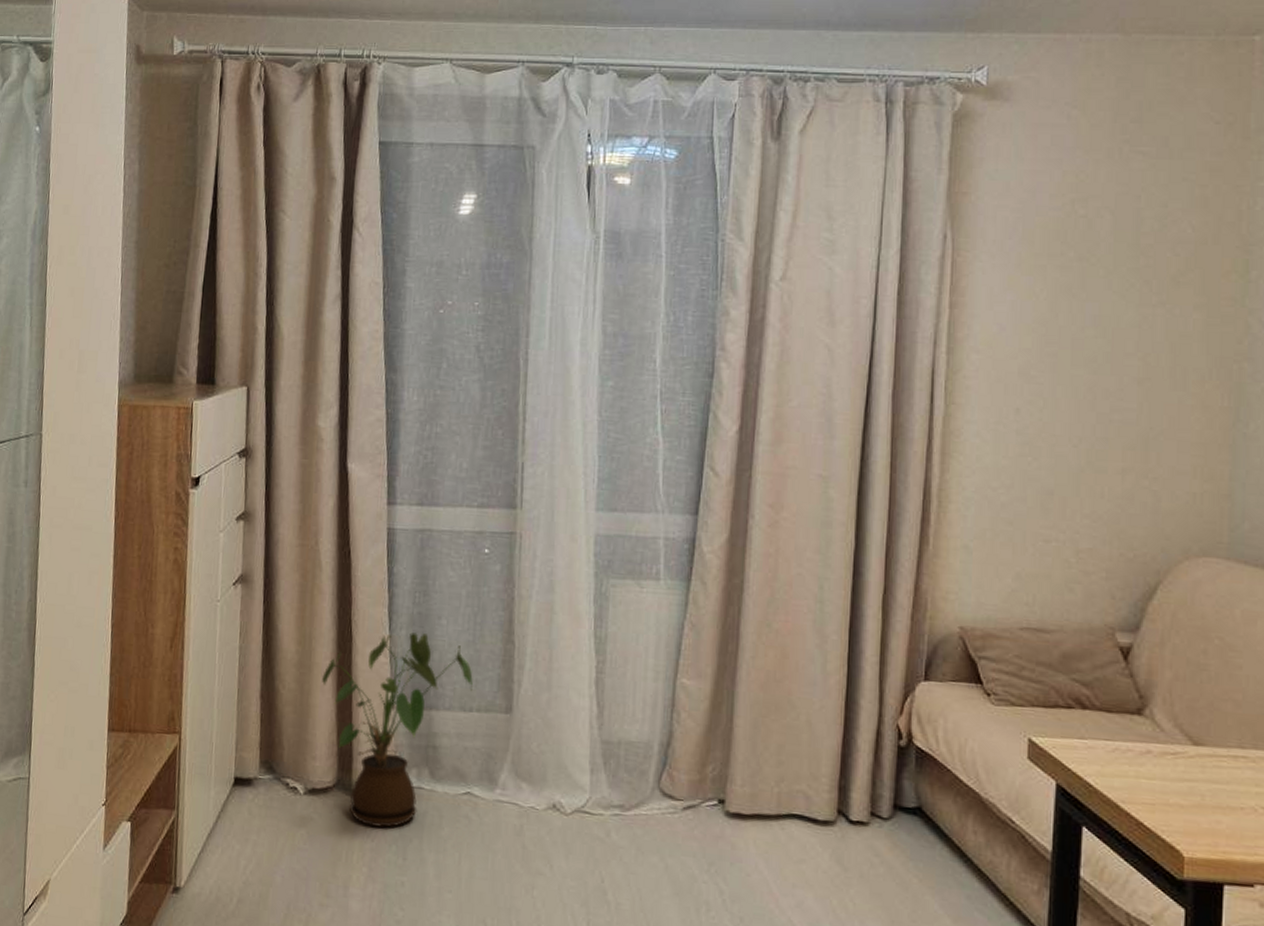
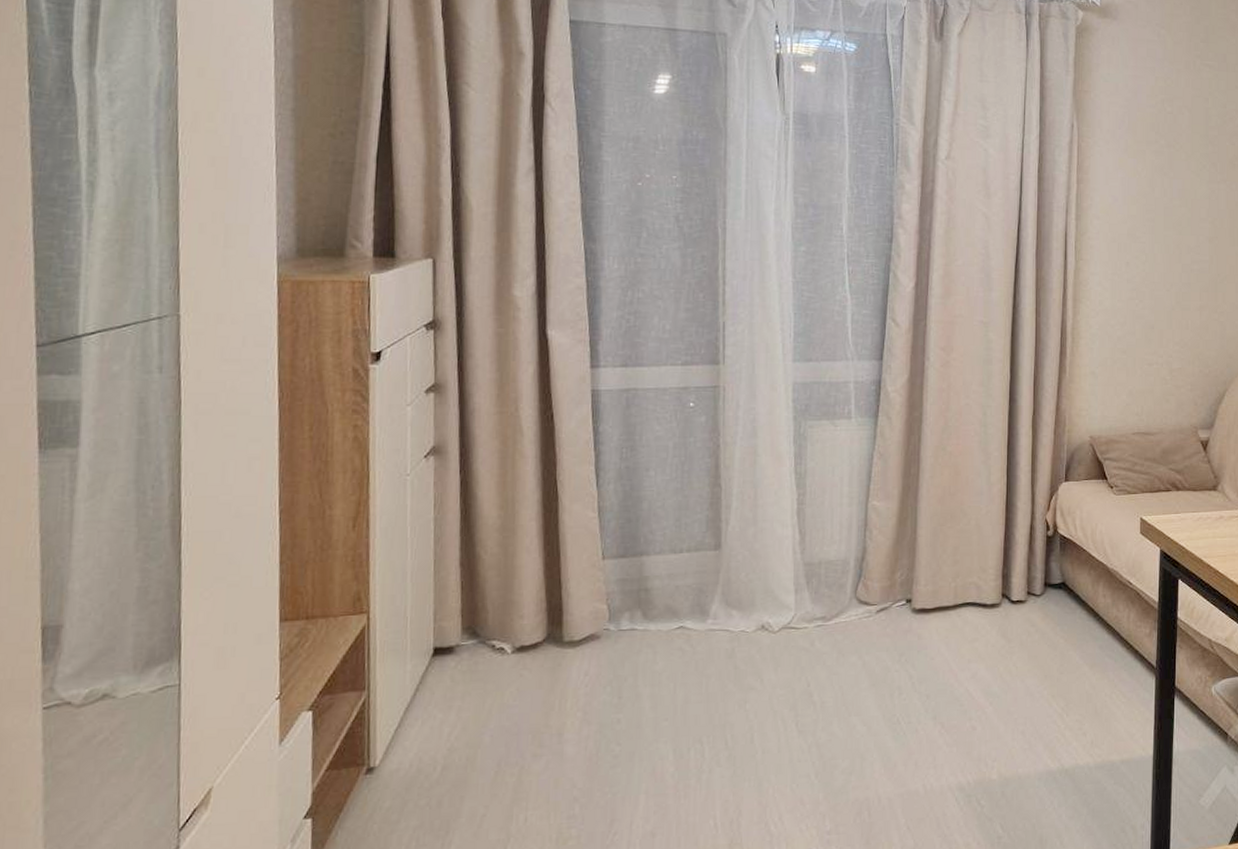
house plant: present [322,632,473,828] -> none [527,486,682,673]

